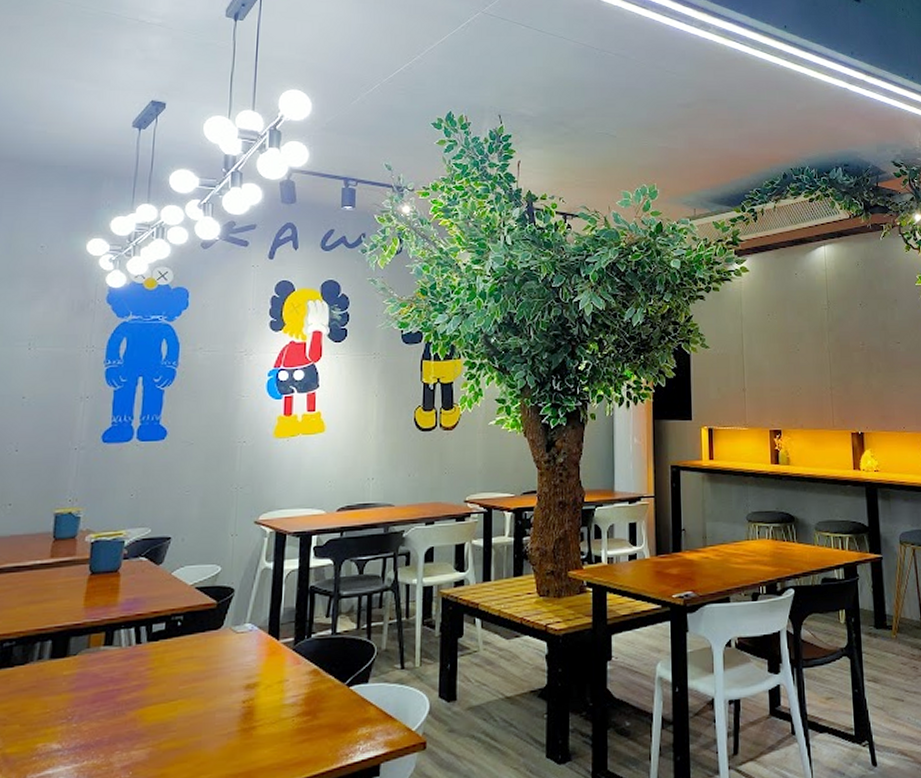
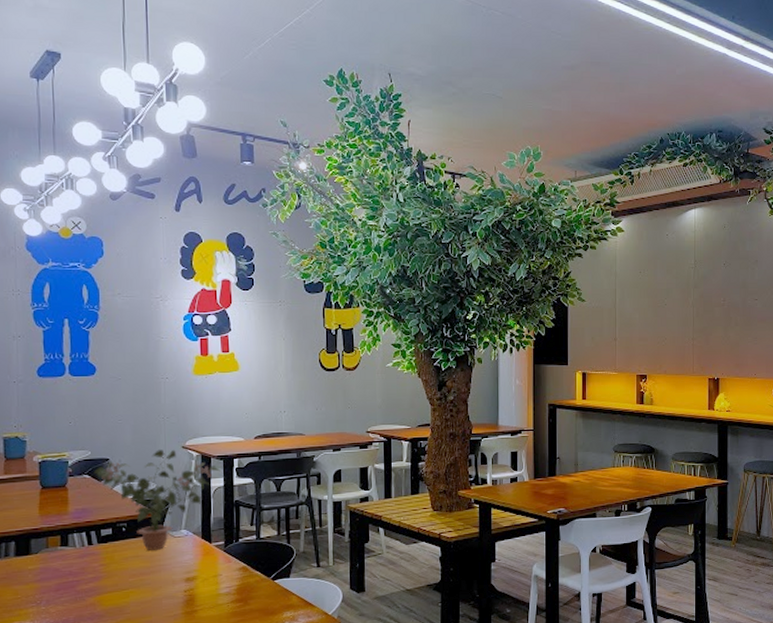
potted plant: none [151,525,296,650] -> present [93,449,221,550]

